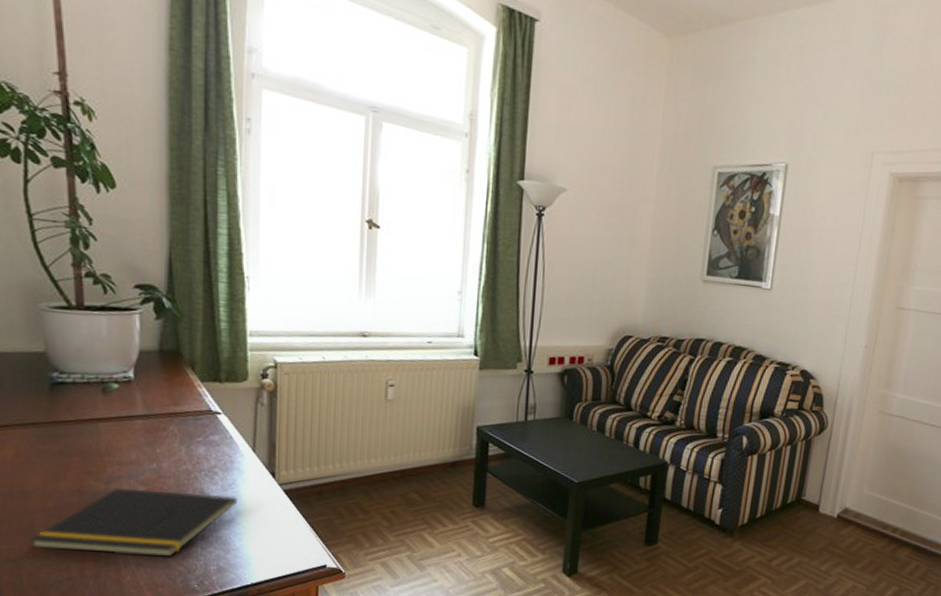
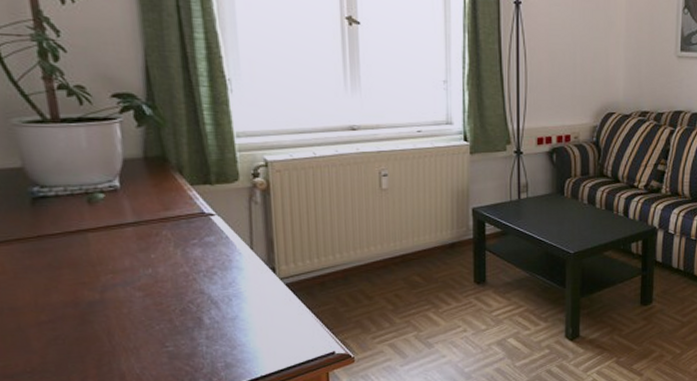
notepad: present [29,488,237,557] -> none [25,294,239,363]

